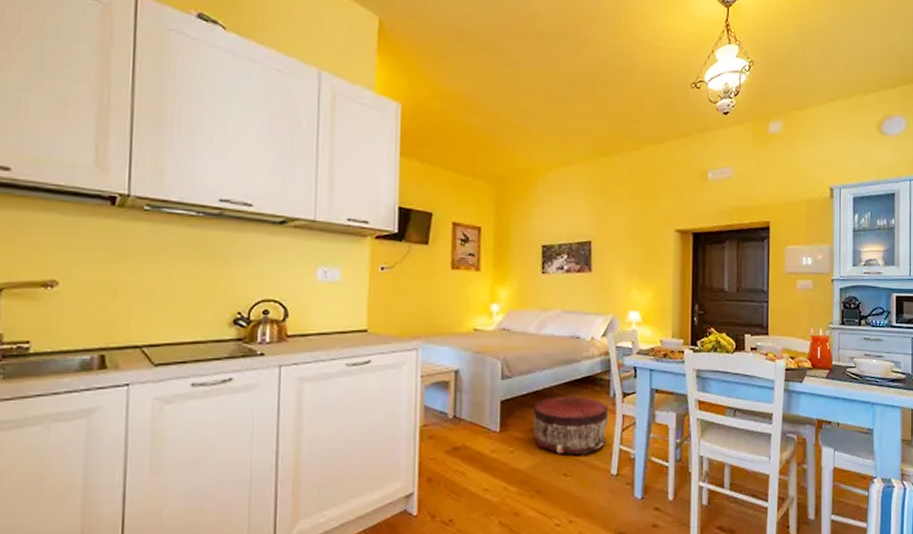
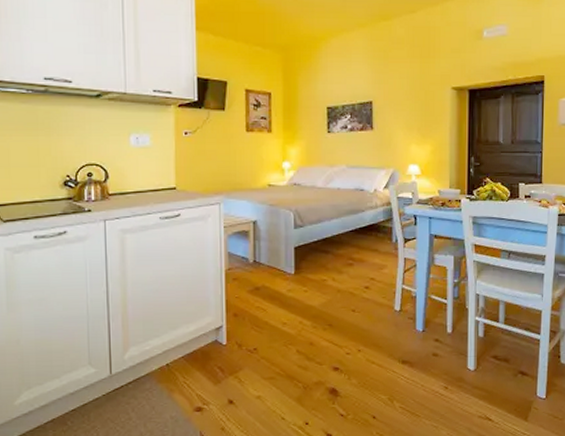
pouf: present [533,395,609,456] -> none [323,241,392,295]

